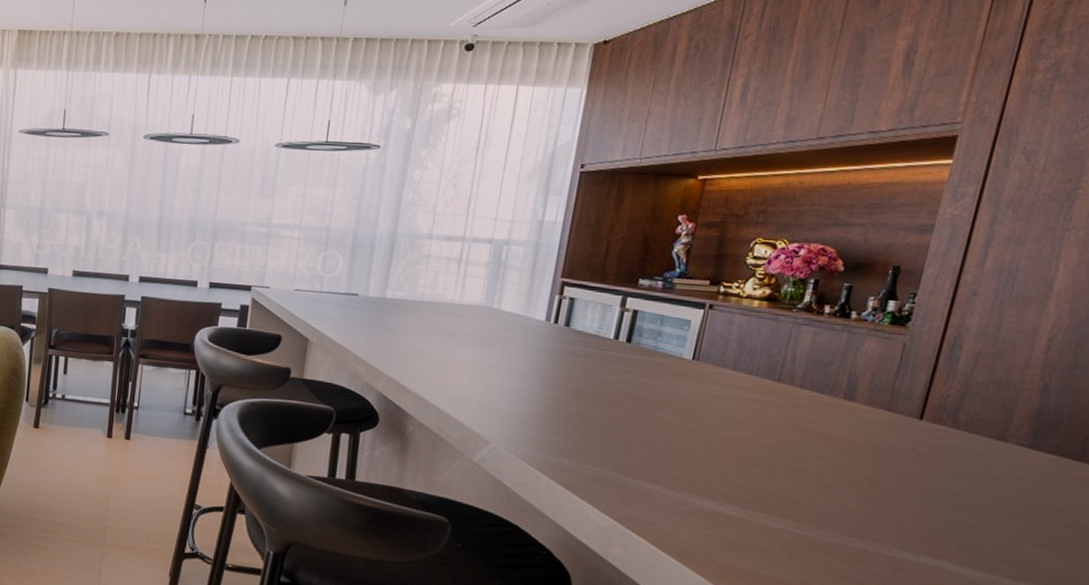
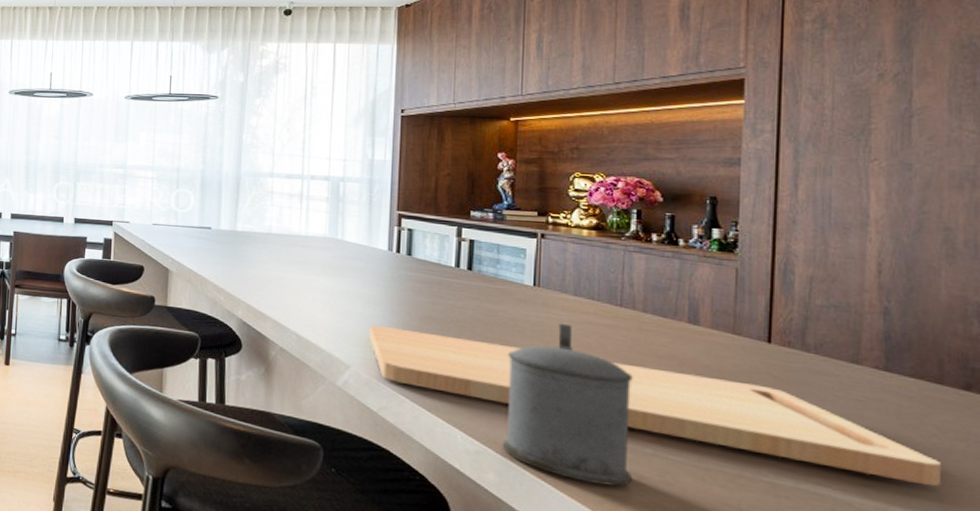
cutting board: none [513,399,1062,560] -> present [370,325,943,487]
beer stein: none [633,398,777,560] -> present [502,323,633,486]

